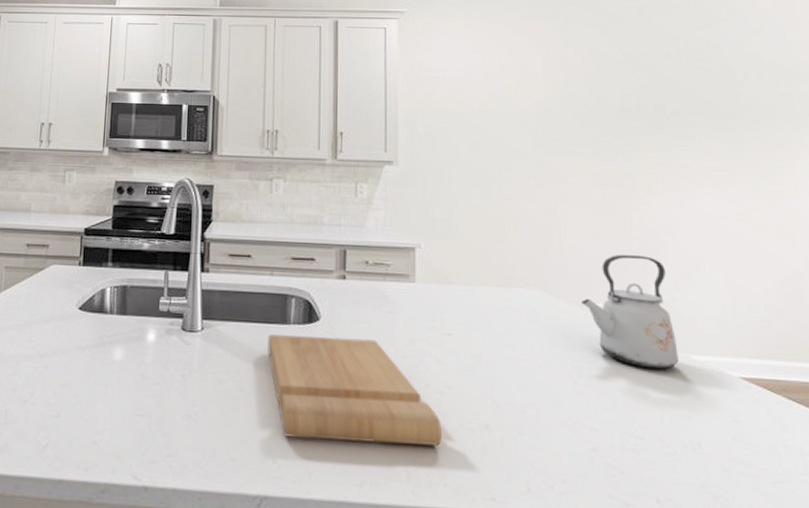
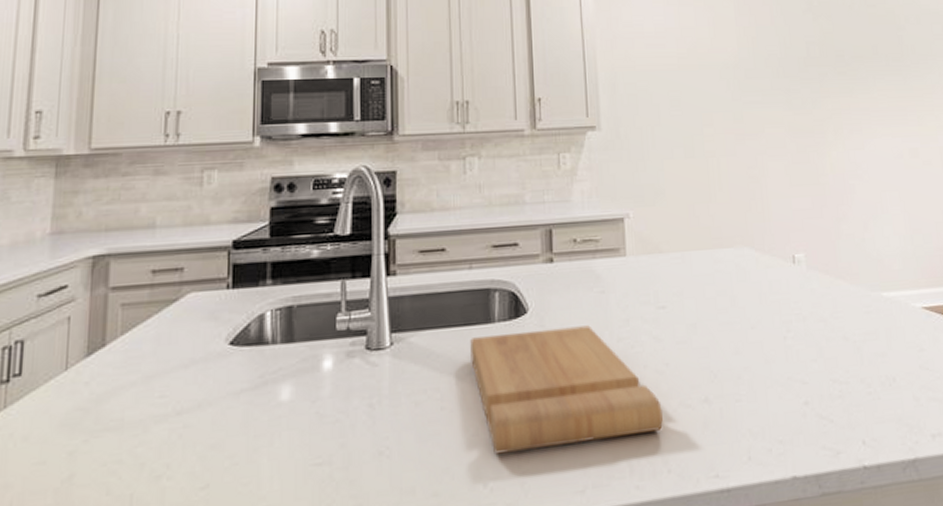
kettle: present [581,254,679,370] -> none [785,200,872,313]

